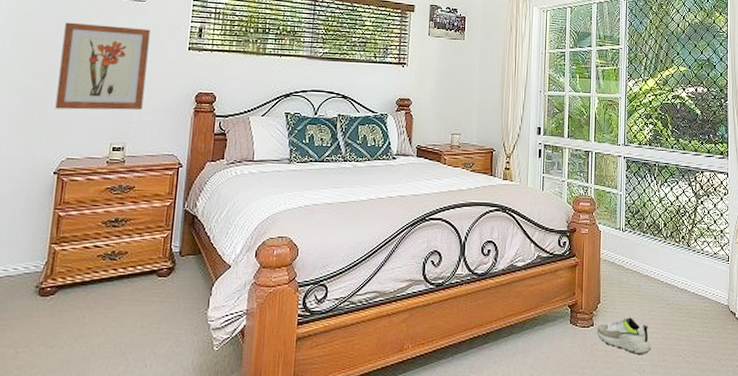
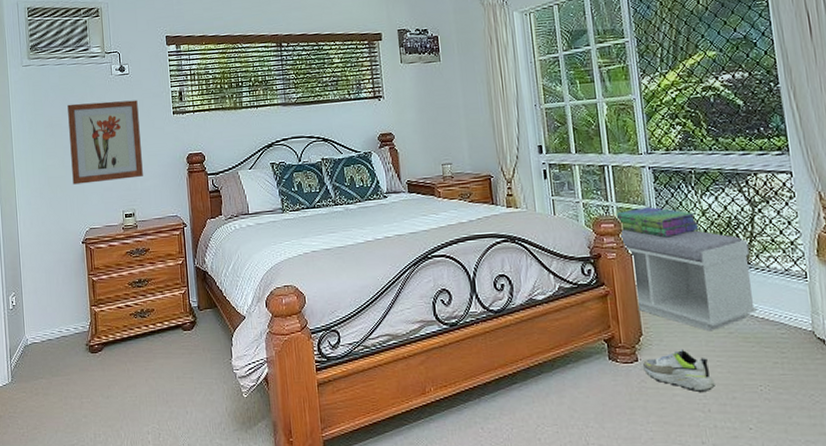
stack of books: none [592,190,656,219] -> present [616,206,699,238]
bench: none [594,208,690,302] -> present [621,229,757,332]

